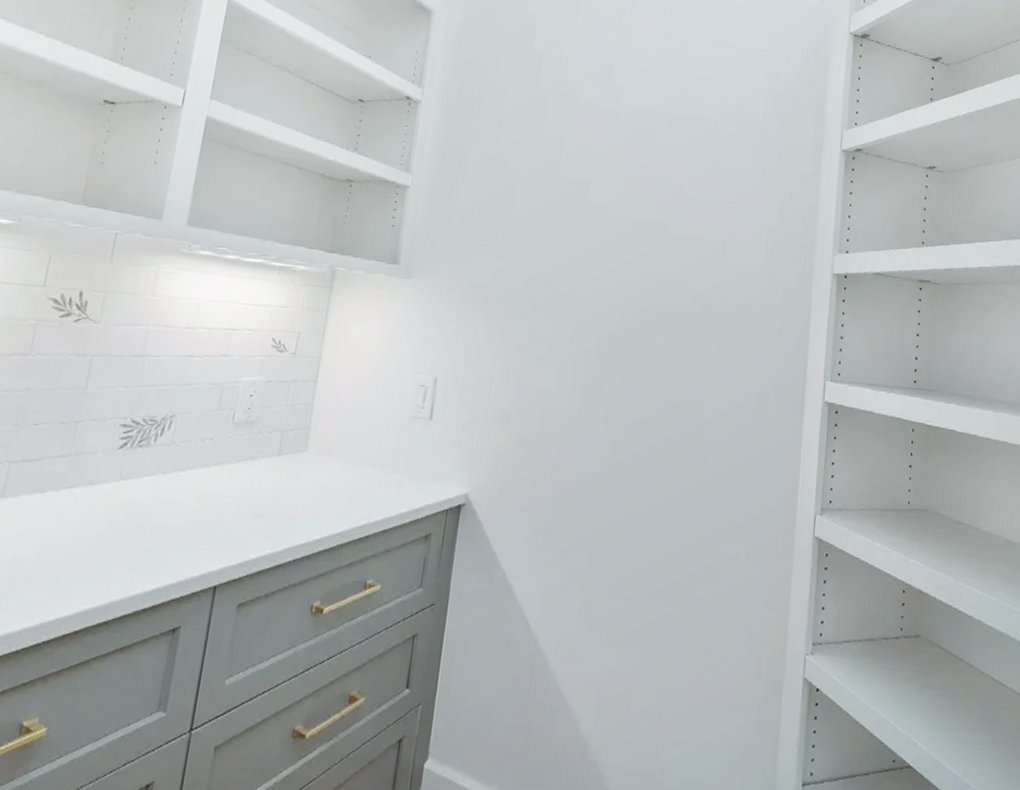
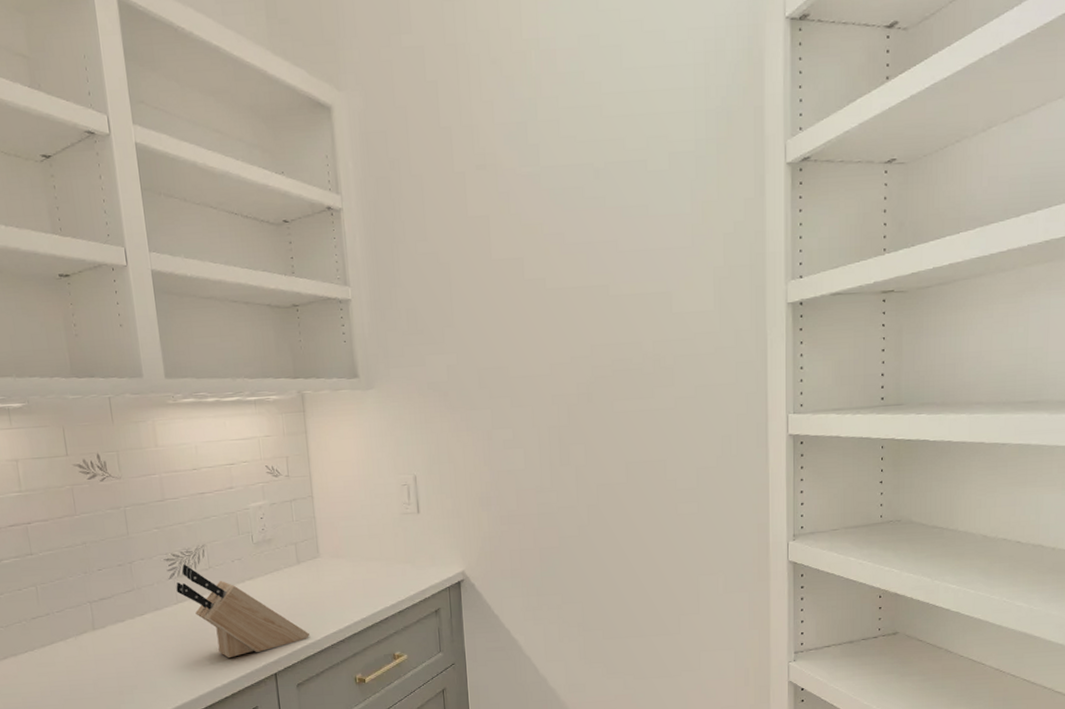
knife block: none [123,433,272,558] -> present [176,564,311,658]

